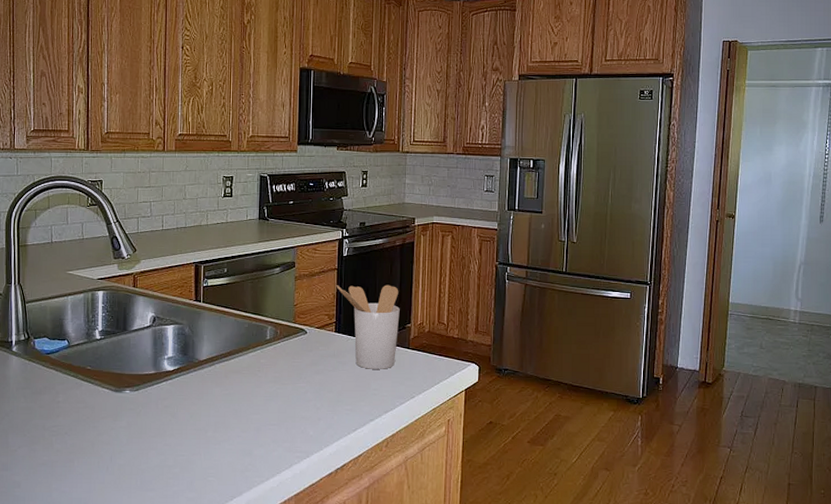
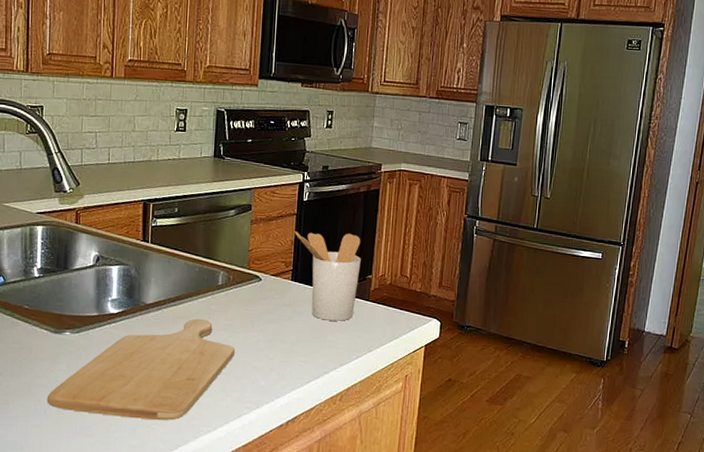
chopping board: none [109,372,285,472] -> present [46,318,236,420]

